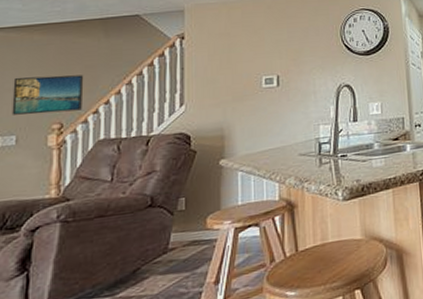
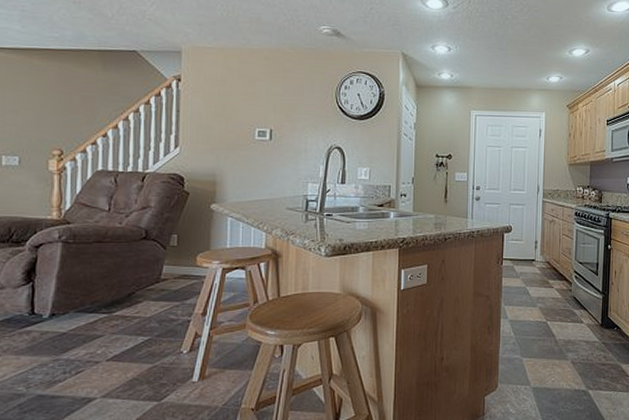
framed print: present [11,75,84,115] -> none [14,99,83,140]

